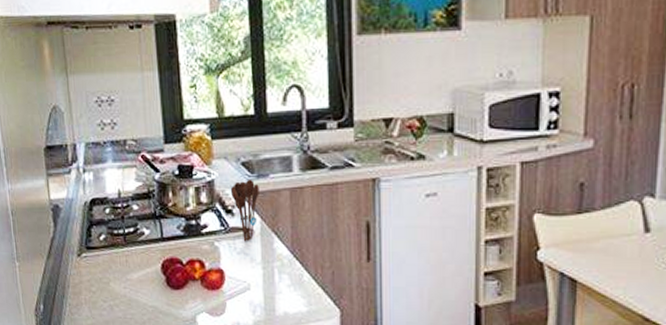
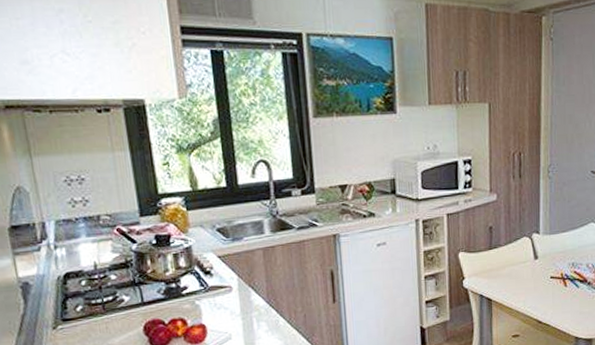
utensil holder: present [230,178,259,242] -> none [207,242,235,298]

